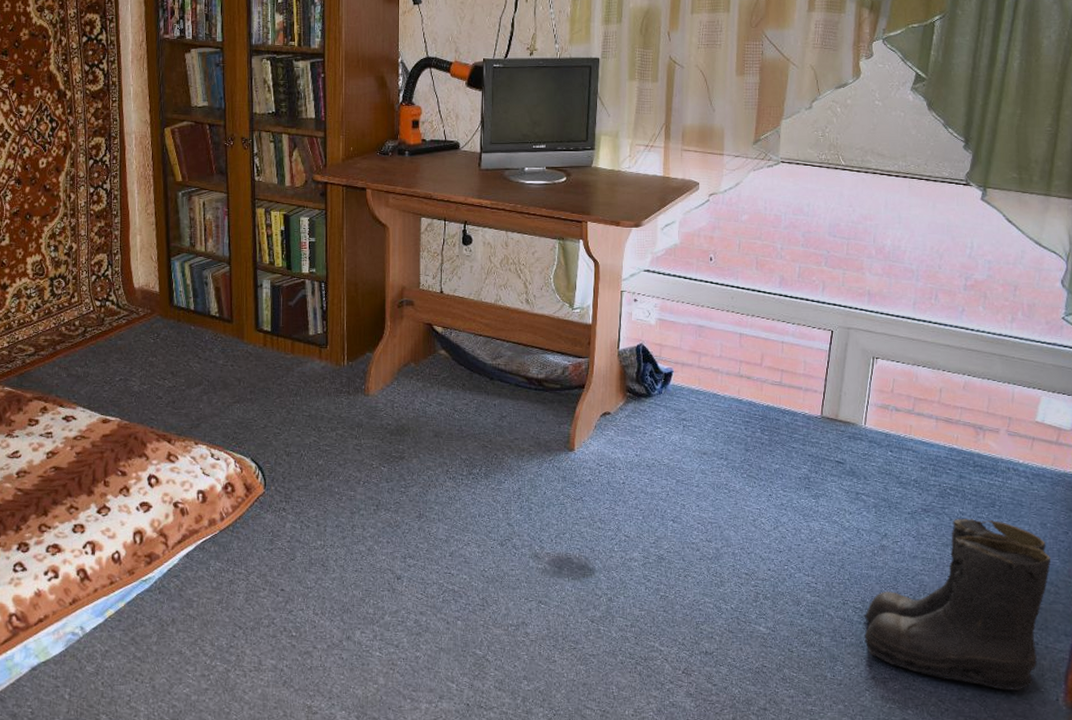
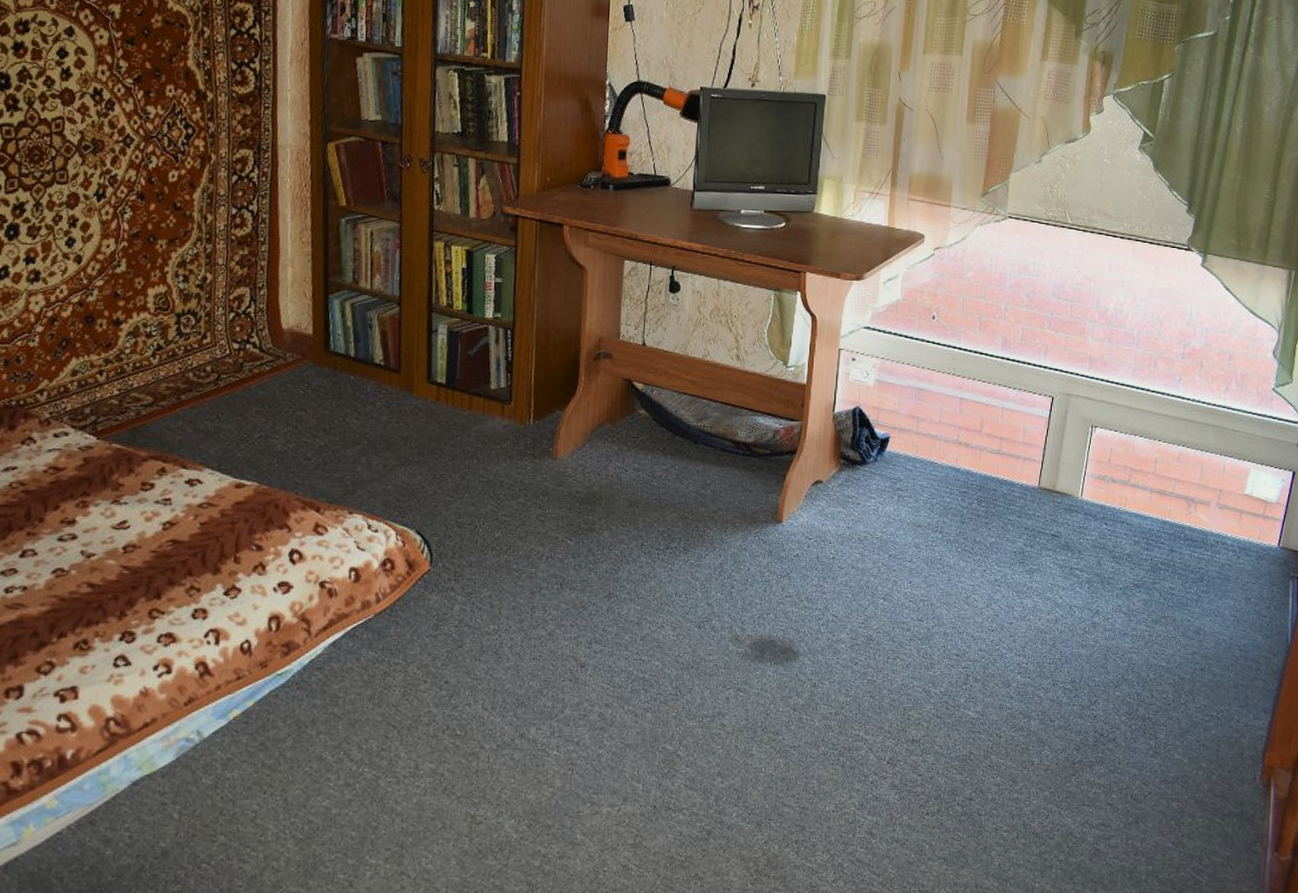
boots: present [861,519,1051,690] -> none [1071,594,1254,770]

